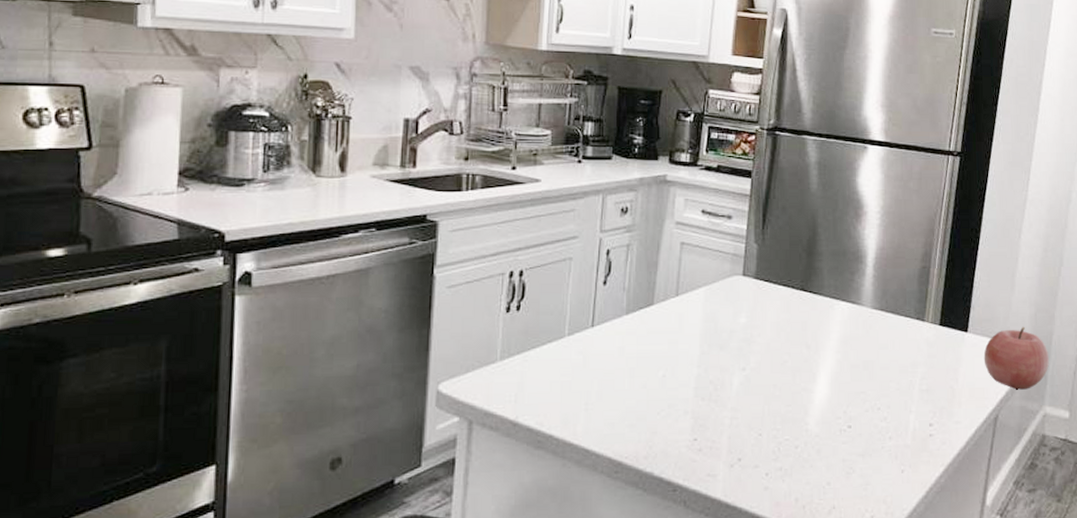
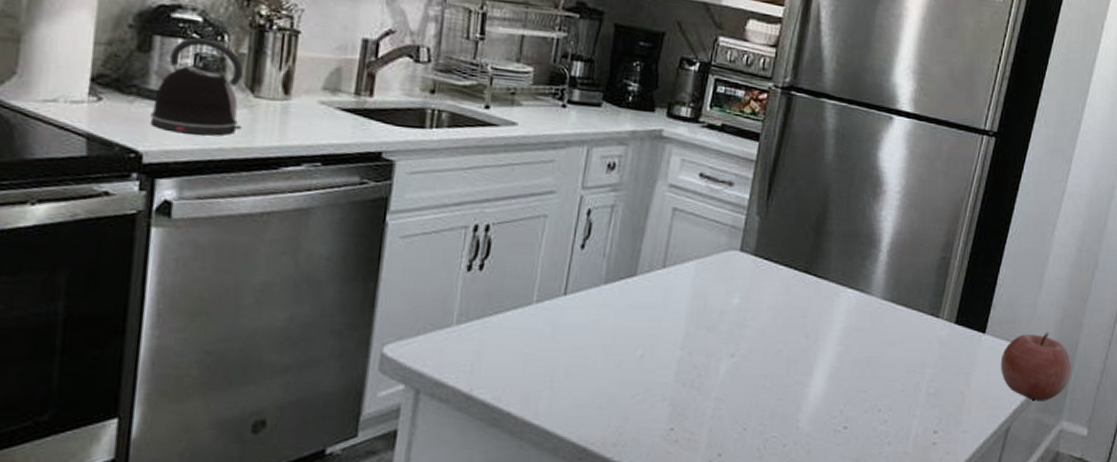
kettle: none [229,130,307,213] -> present [150,37,243,136]

